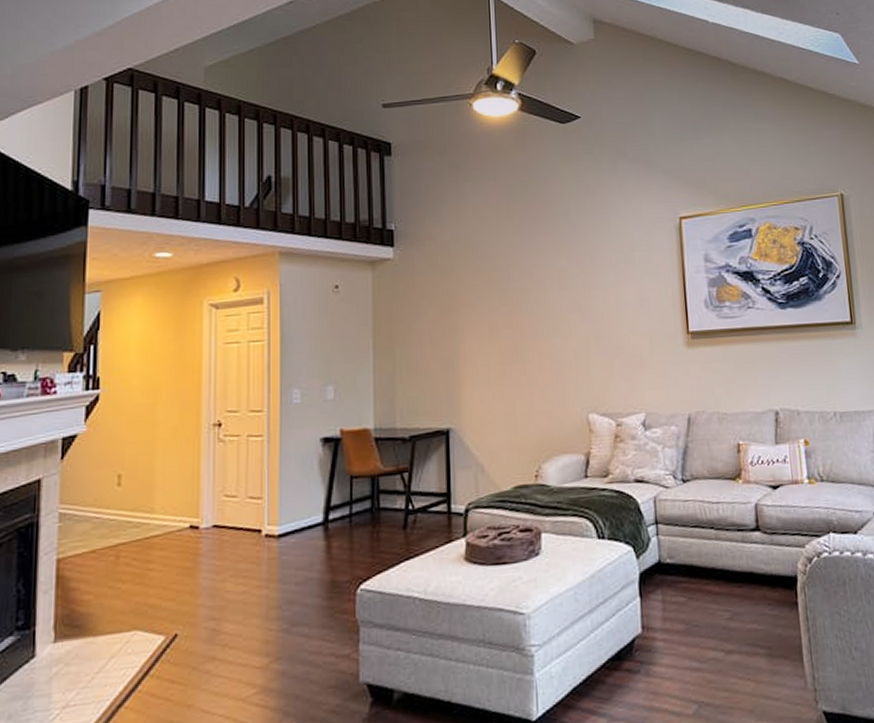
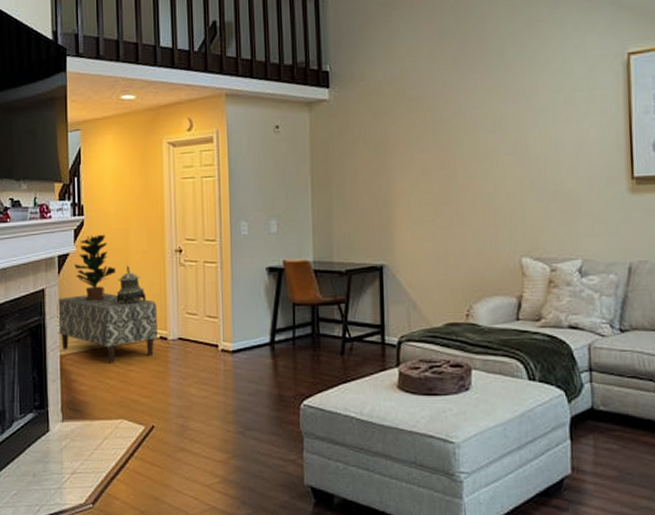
bench: none [55,478,187,563] -> present [57,293,158,363]
potted plant: none [84,410,137,491] -> present [74,234,115,302]
decorative urn: none [136,444,174,492] -> present [116,265,146,305]

